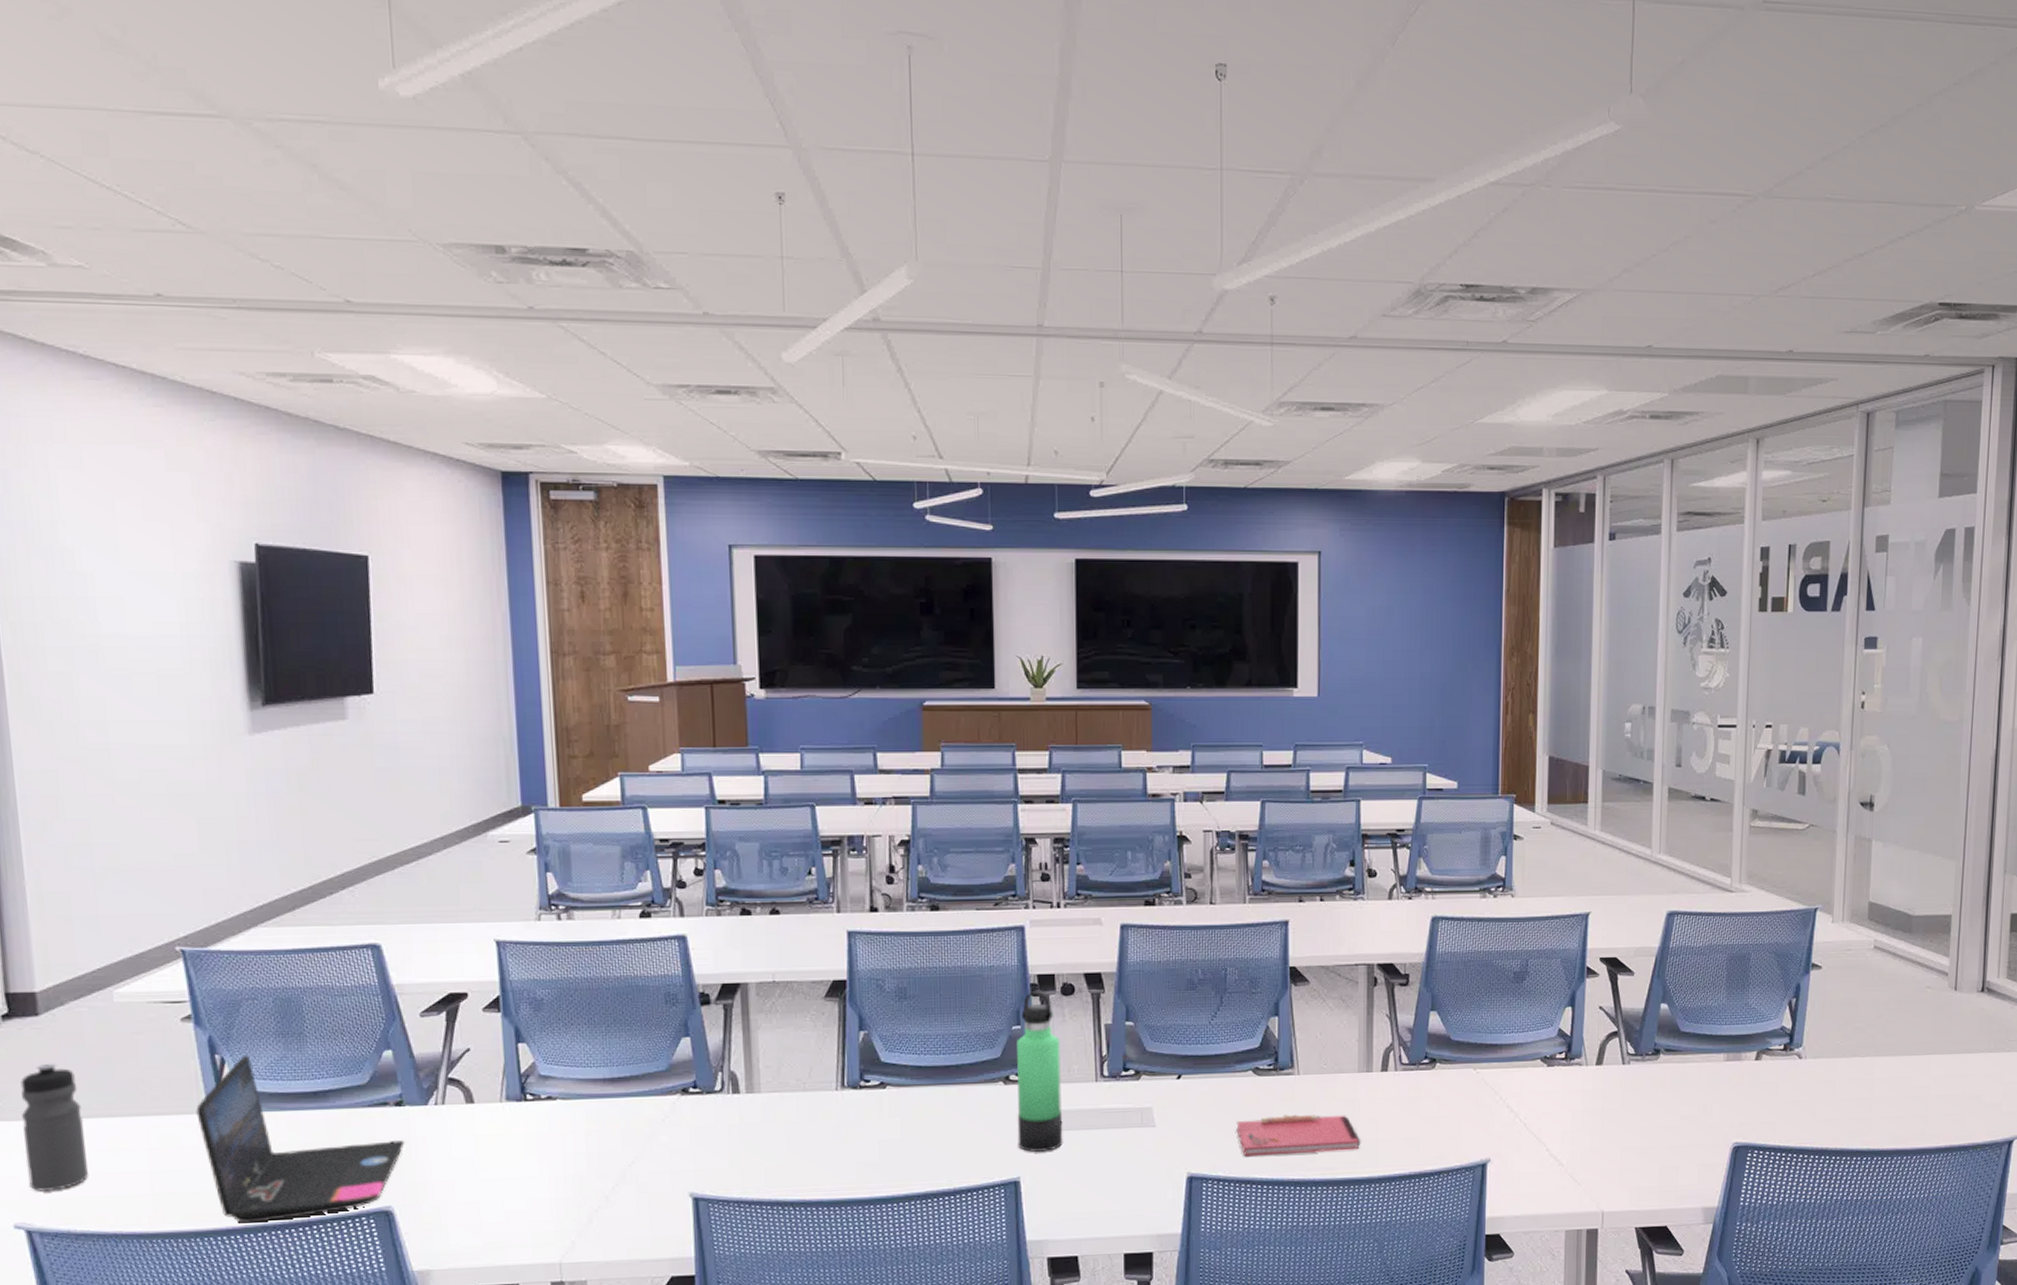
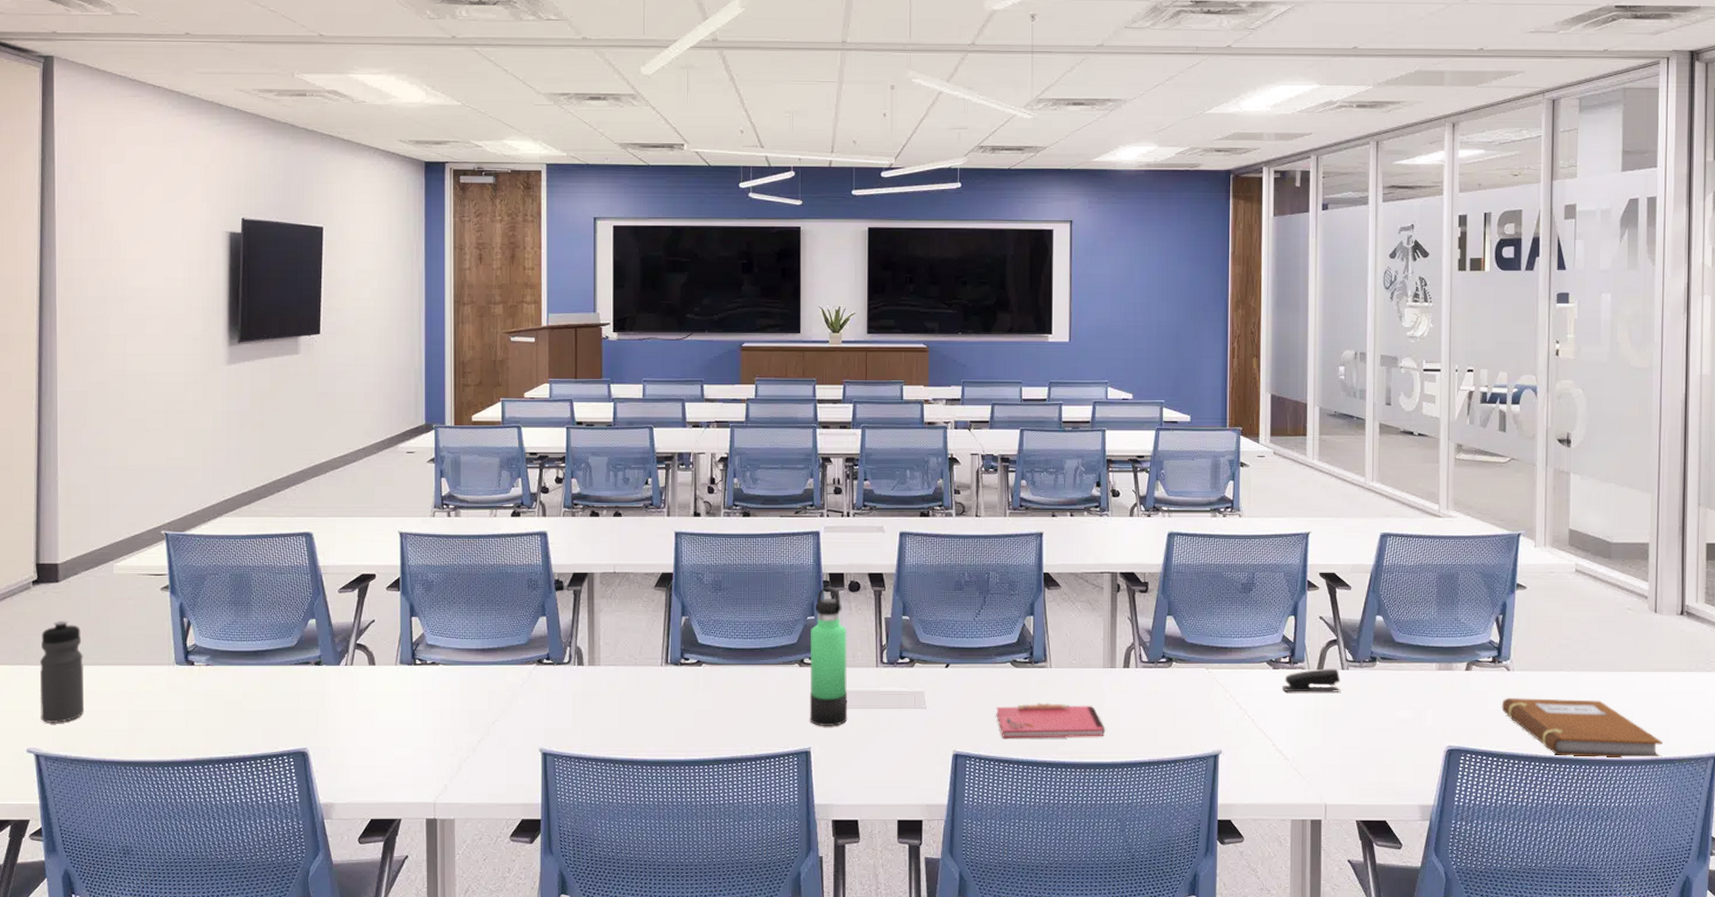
laptop: present [196,1055,405,1223] -> none [166,619,320,757]
stapler: none [1557,1063,1622,1092] -> present [1282,668,1342,692]
notebook: none [1792,1086,1957,1149] -> present [1502,697,1662,759]

